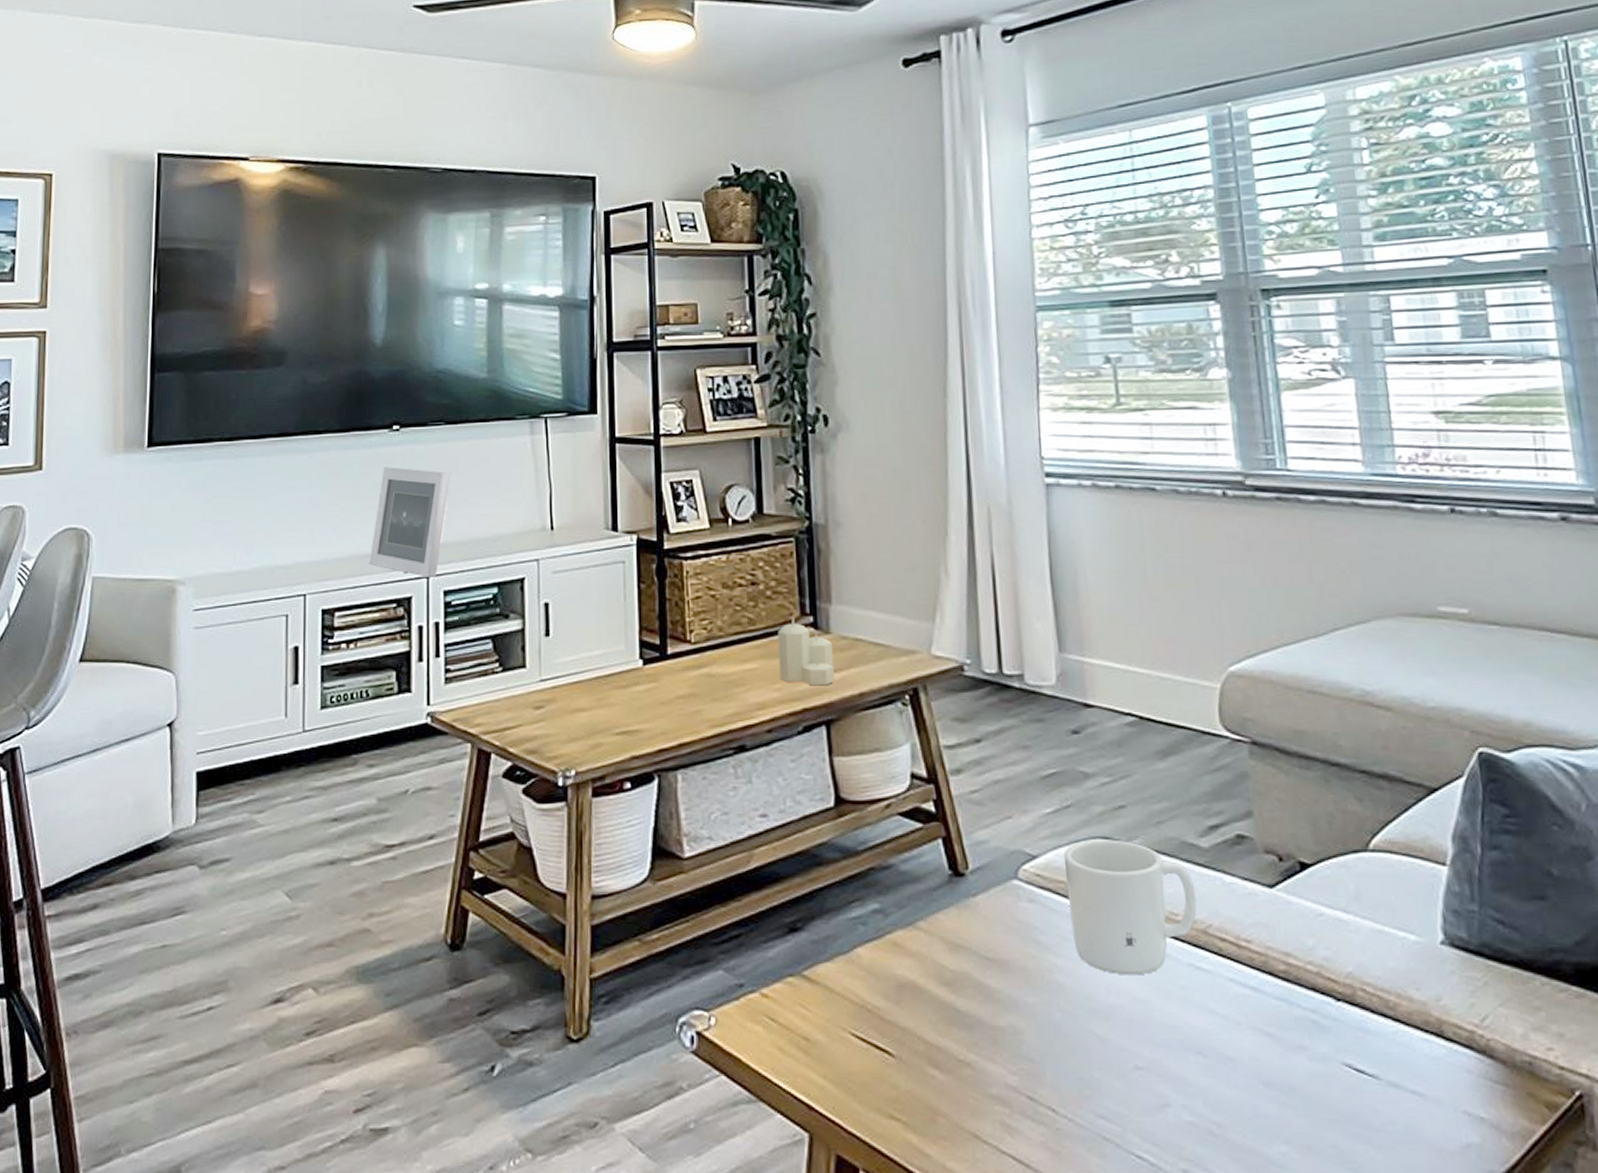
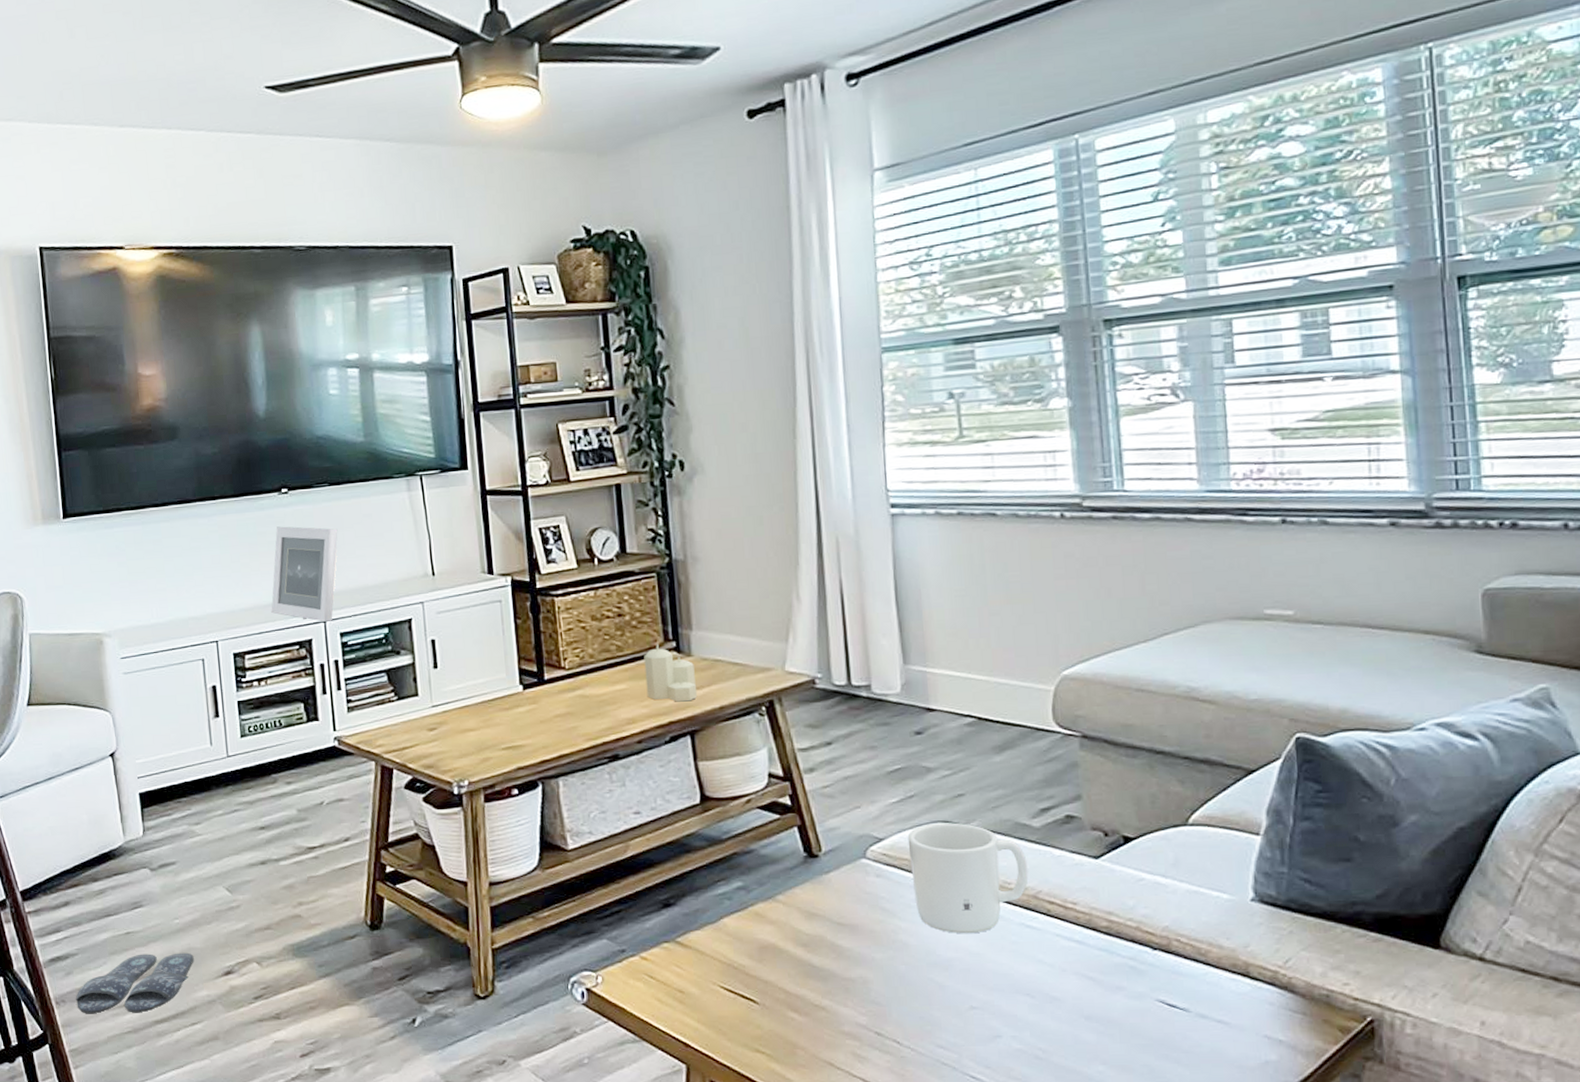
slippers: none [91,973,239,1050] -> present [76,952,194,1014]

